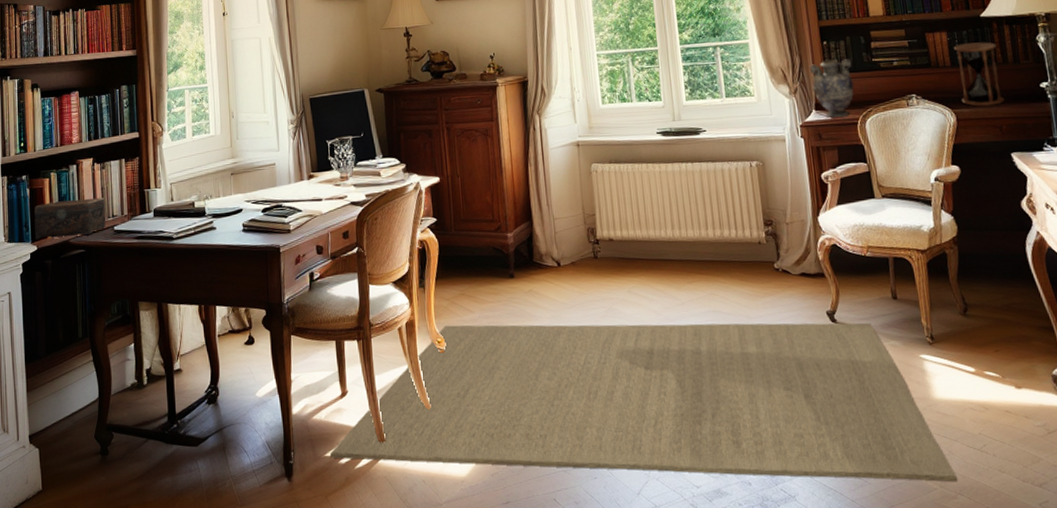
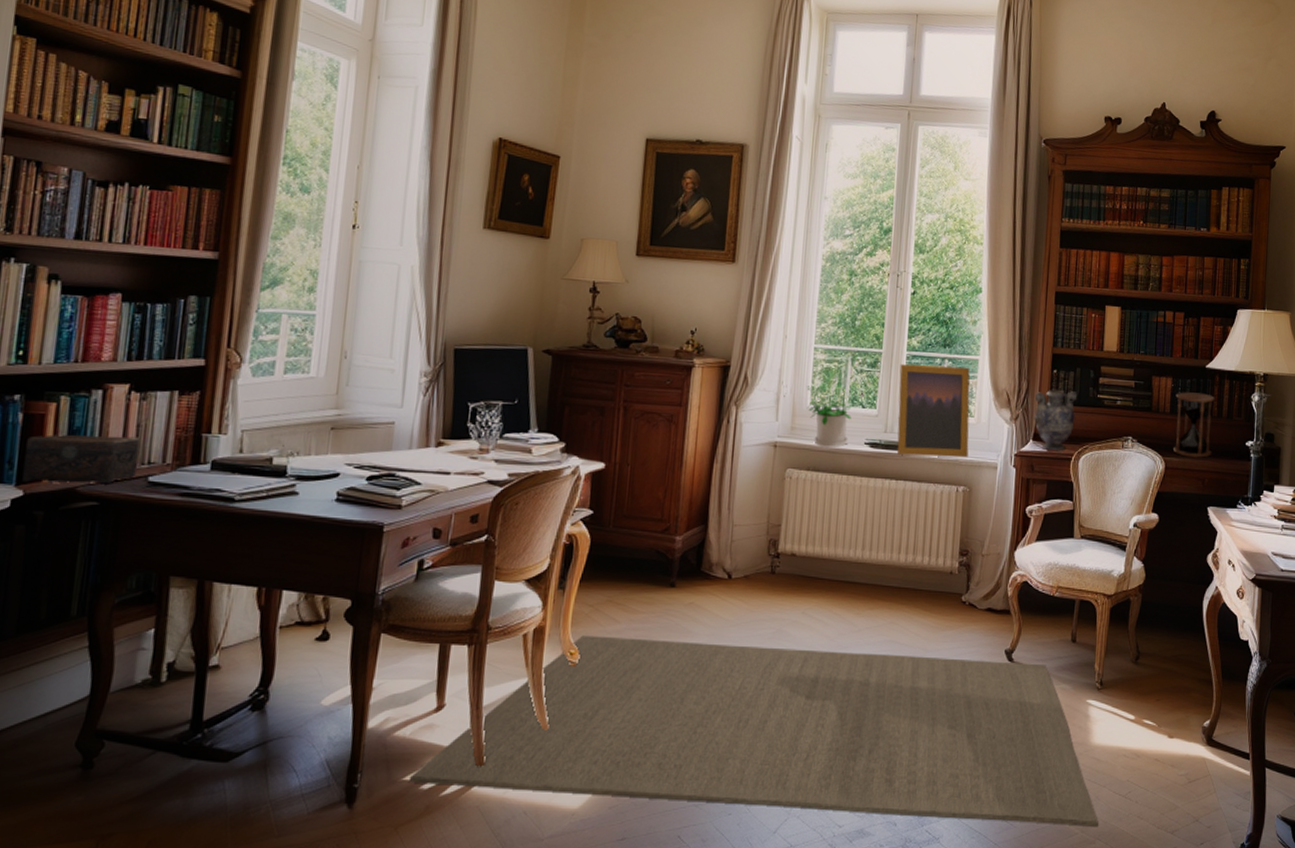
potted plant: none [596,81,642,142] -> present [806,382,851,448]
picture frame: none [676,51,755,140] -> present [896,364,970,458]

